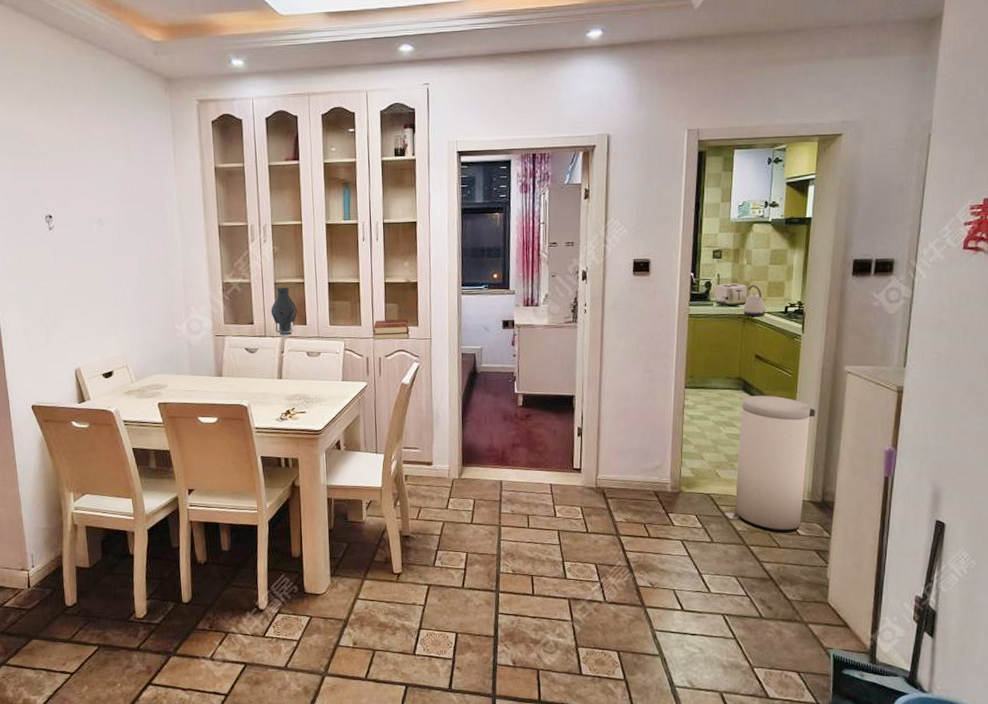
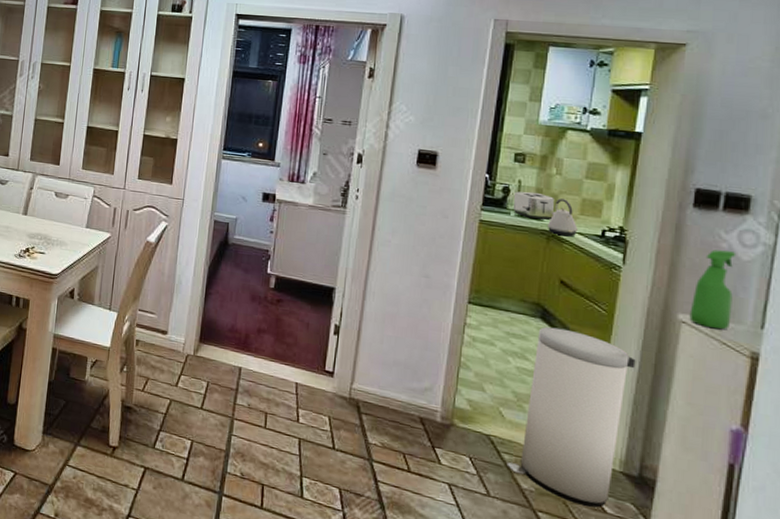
vase: present [271,288,297,336] -> none [27,124,53,173]
books: present [373,319,410,341] -> none [124,171,162,196]
spray bottle: none [853,308,885,374] -> present [689,249,737,330]

